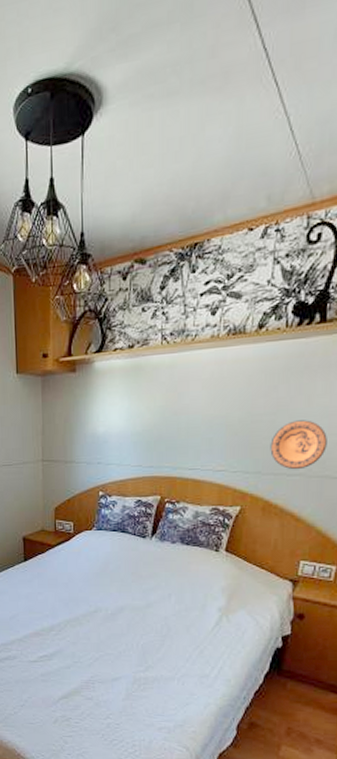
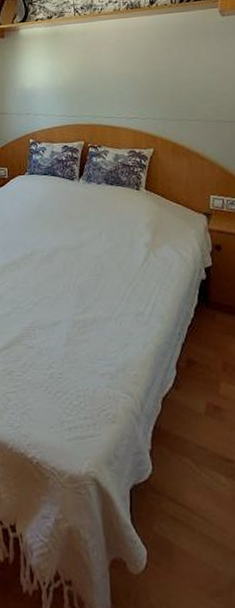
decorative plate: present [270,420,327,470] -> none [171,75,217,116]

